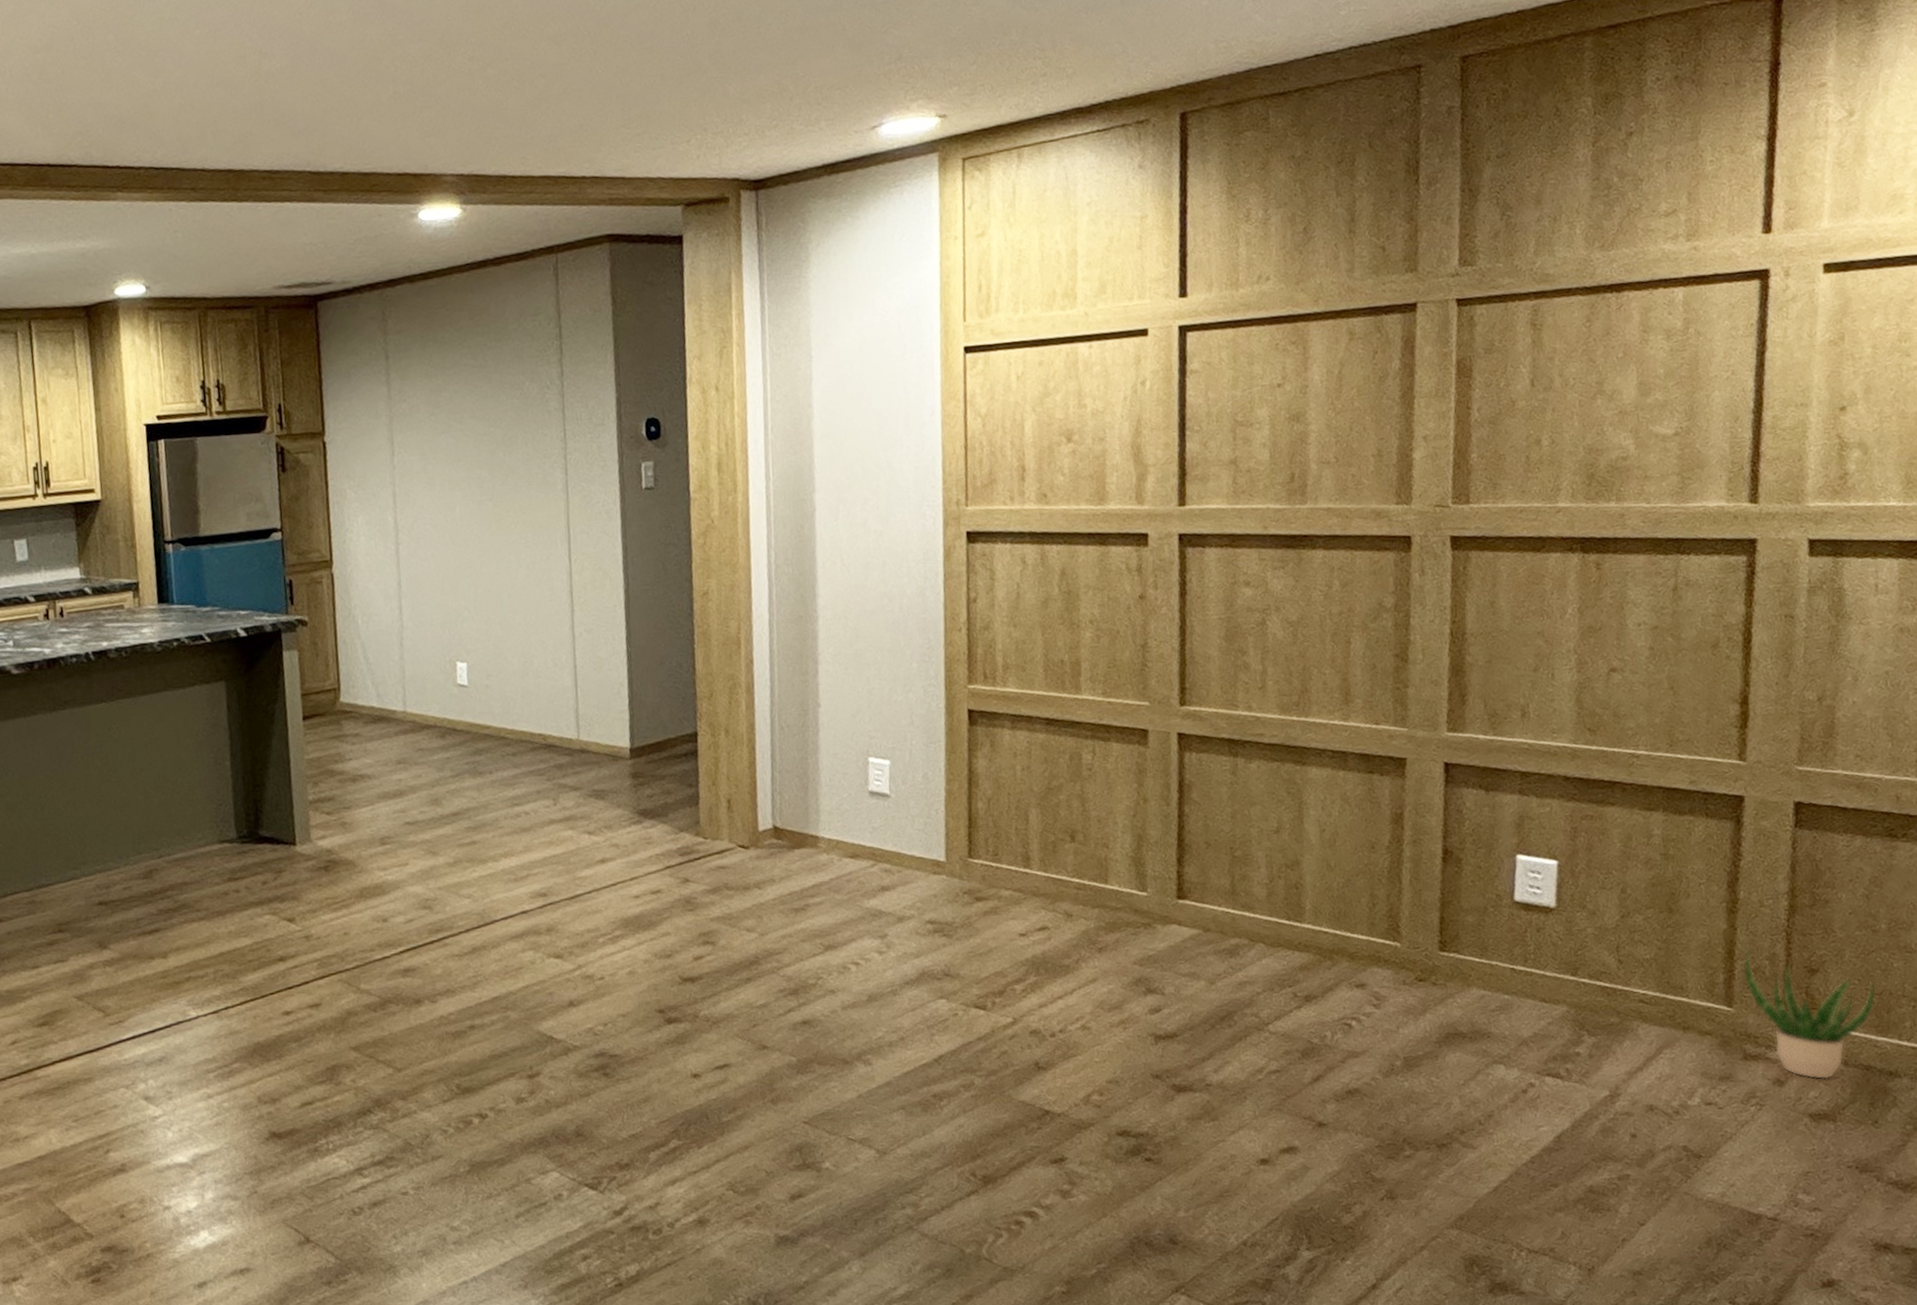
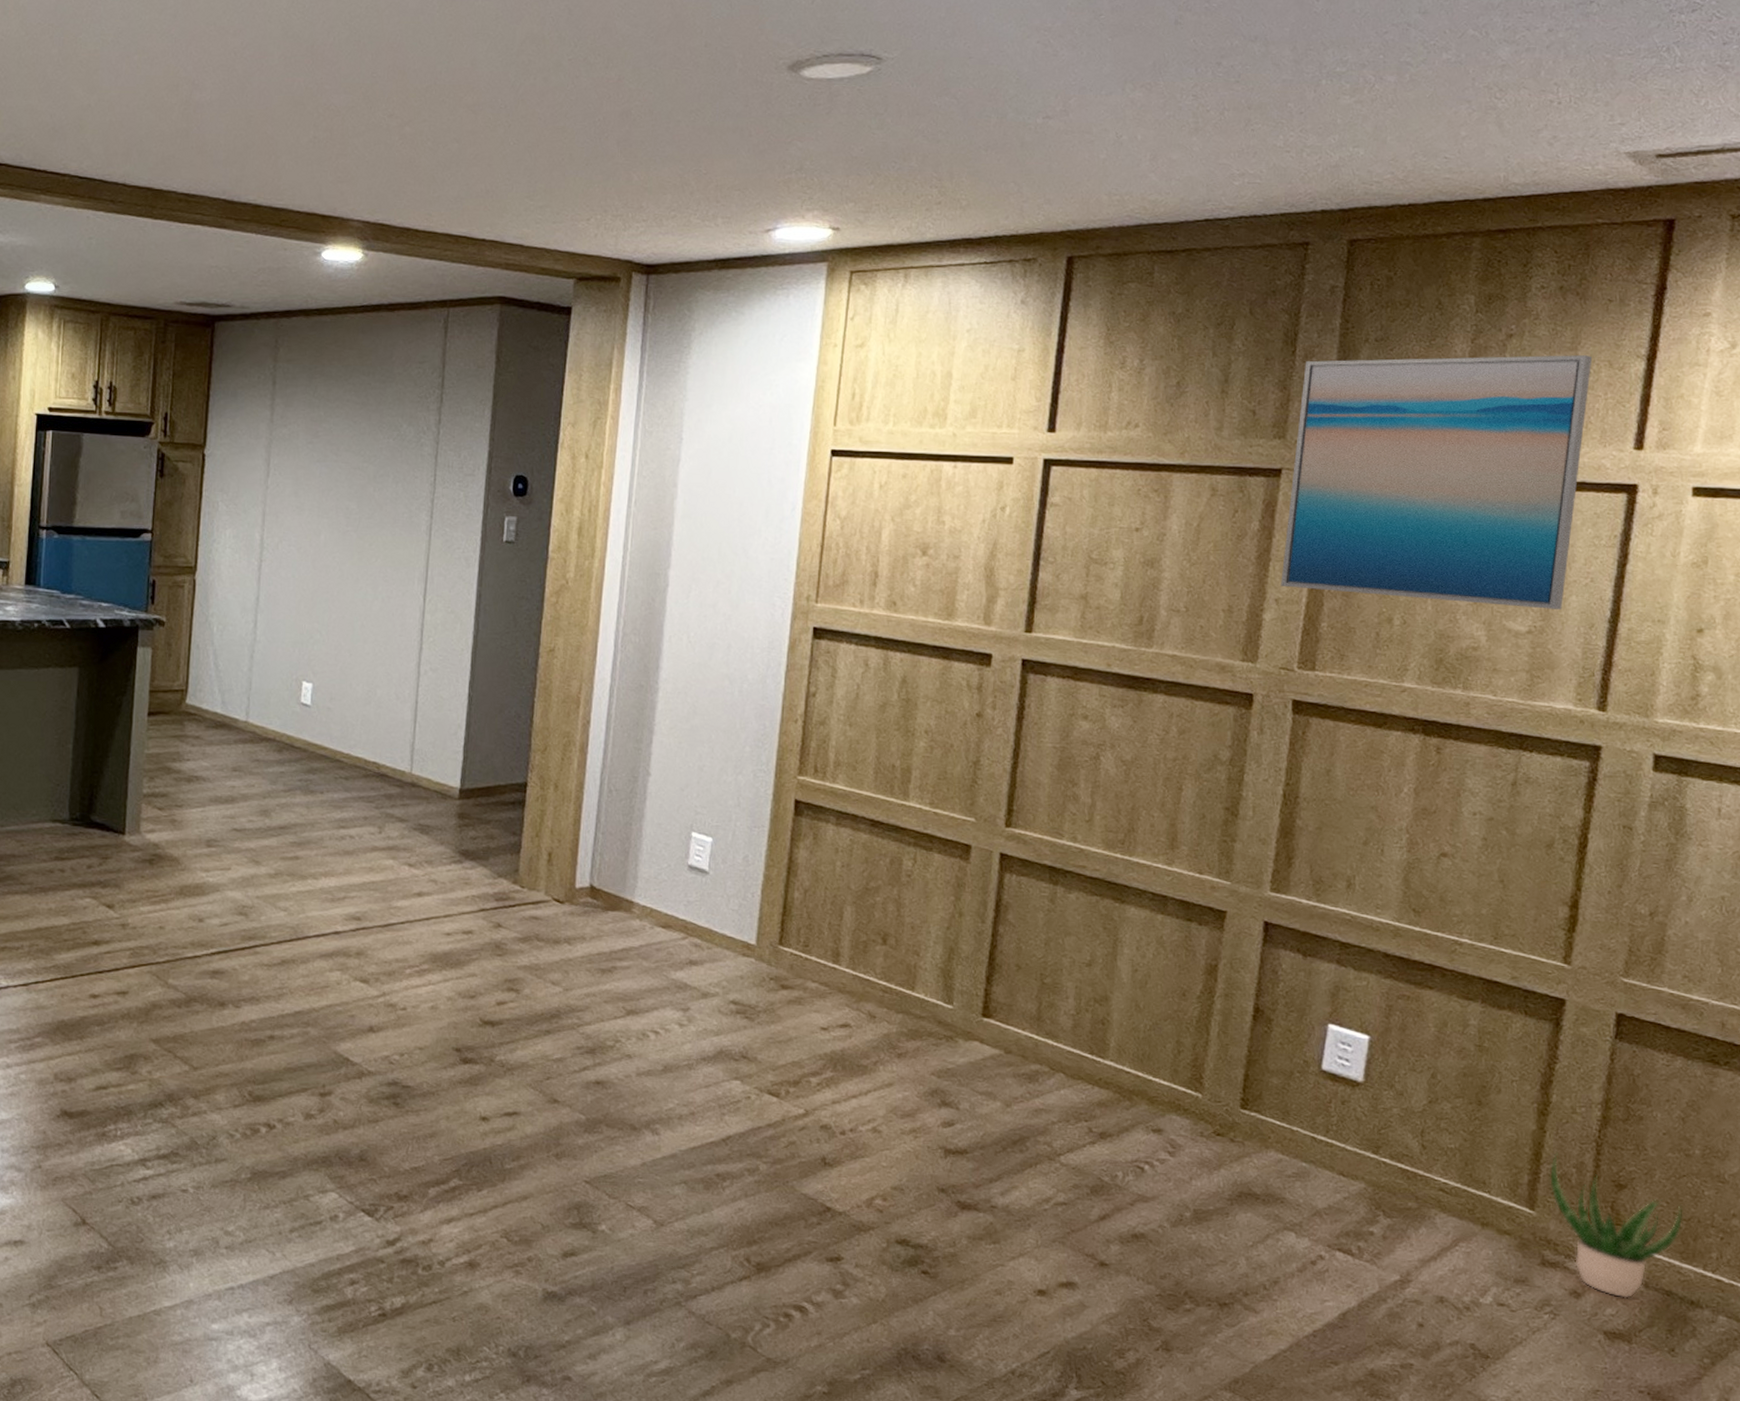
wall art: none [1427,143,1714,423] -> present [1281,355,1593,610]

